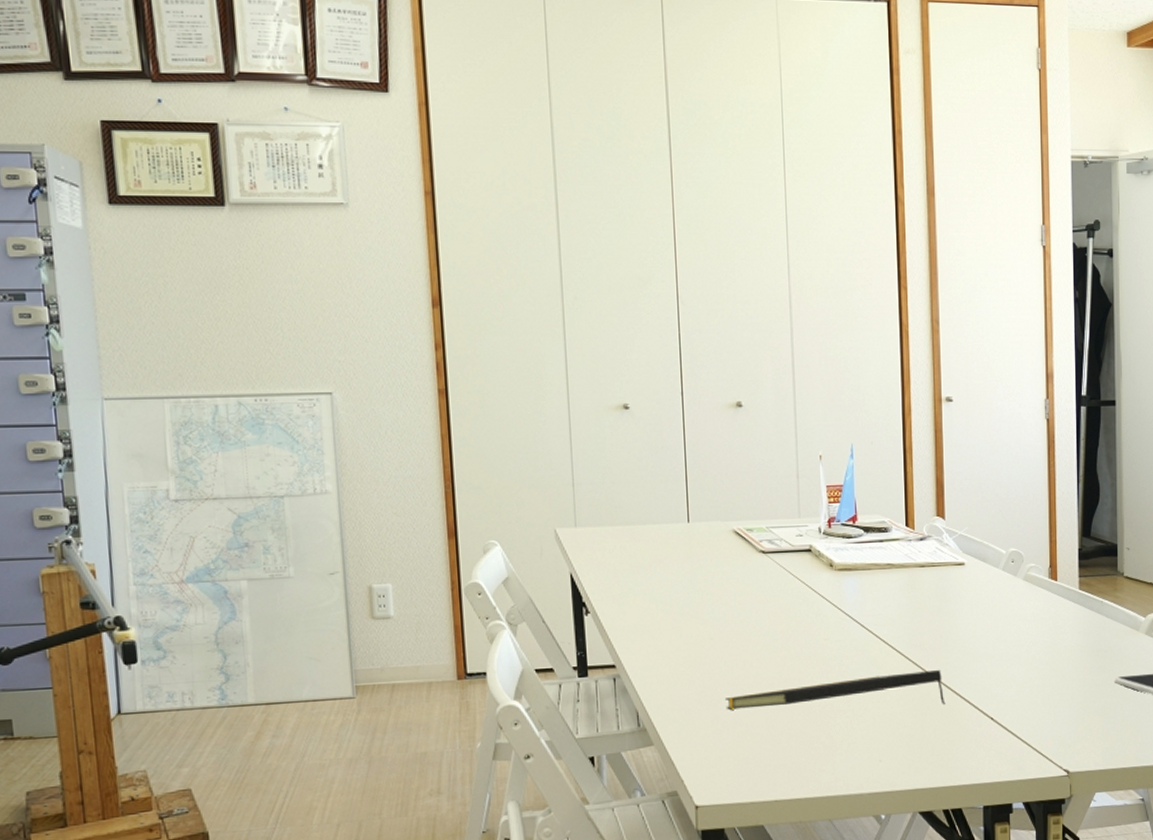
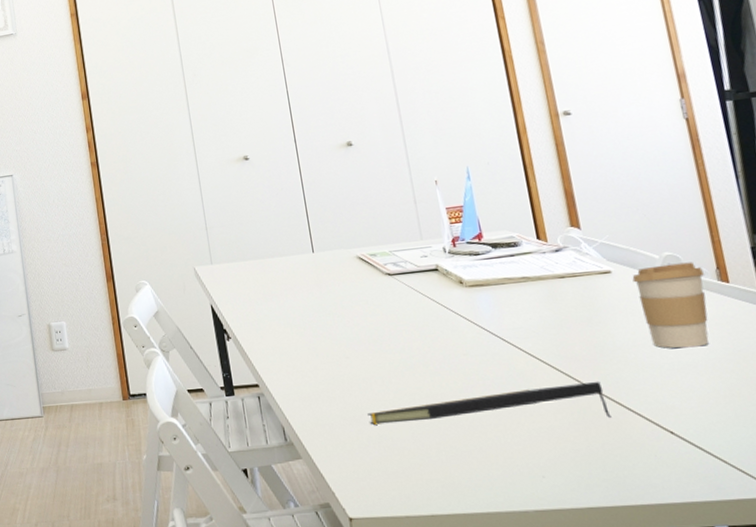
coffee cup: none [981,559,1040,641] -> present [632,262,709,349]

